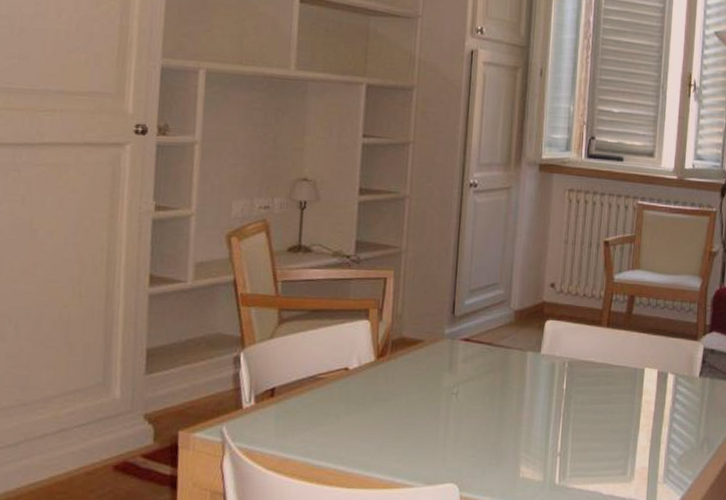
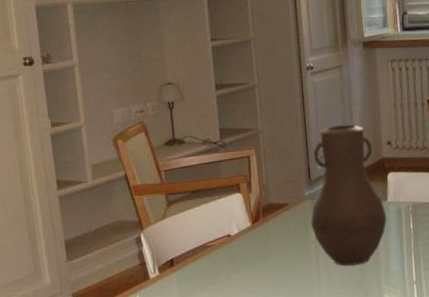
vase: none [447,255,537,424] -> present [311,124,387,266]

